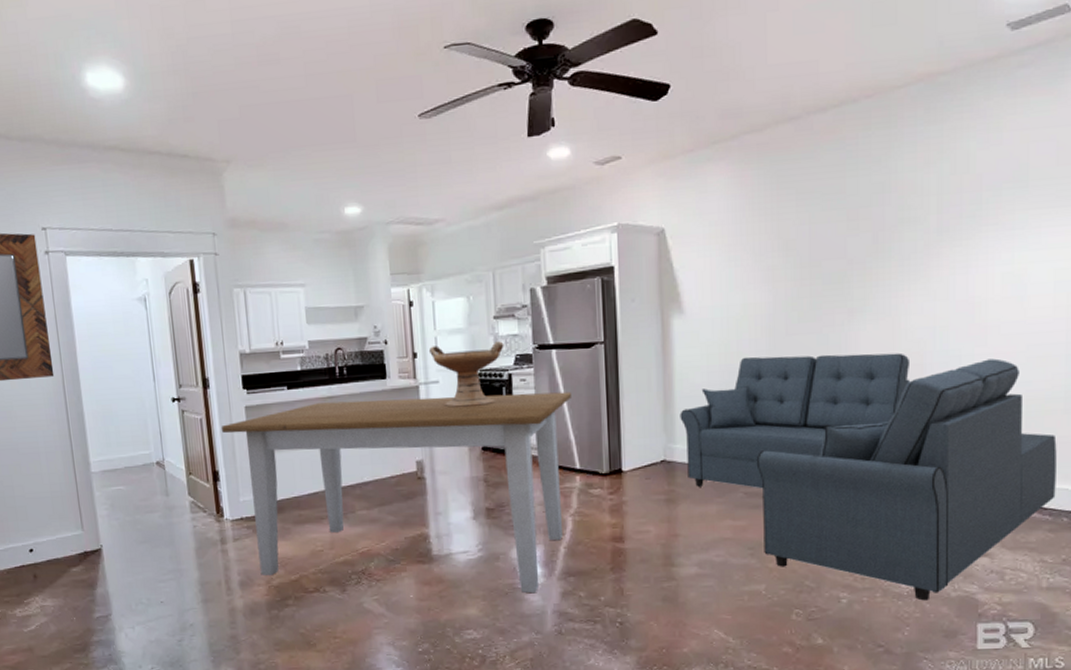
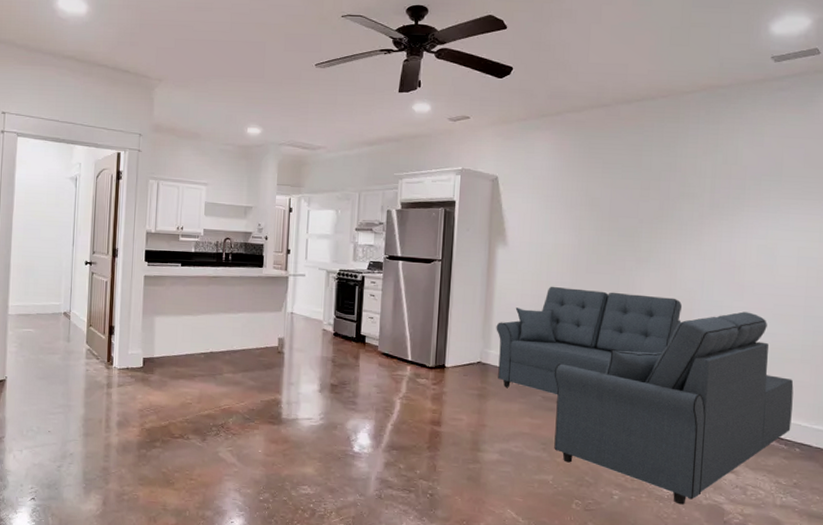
table: present [221,391,571,594] -> none [121,280,411,461]
decorative bowl: present [428,341,504,408] -> none [300,246,361,299]

